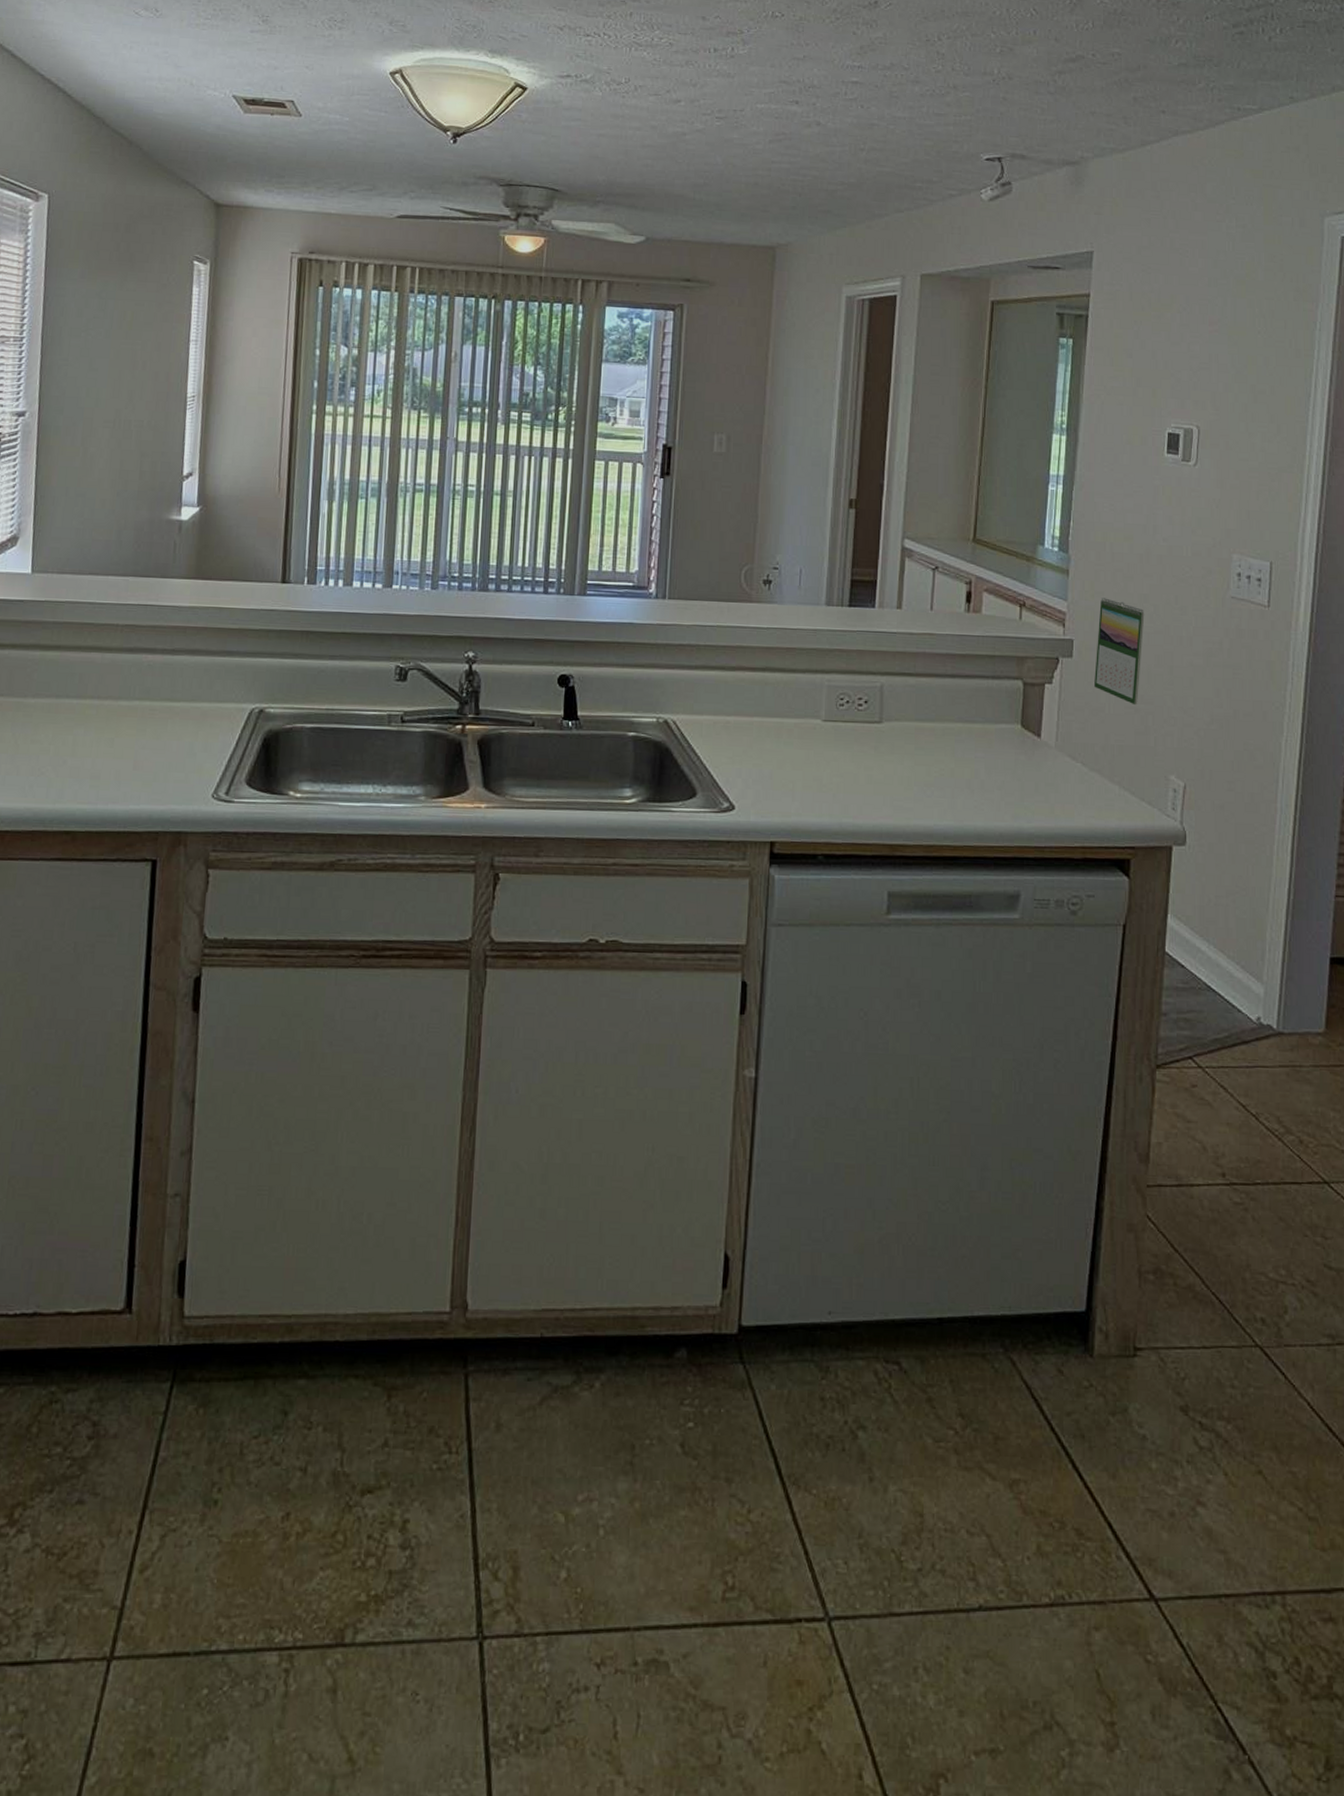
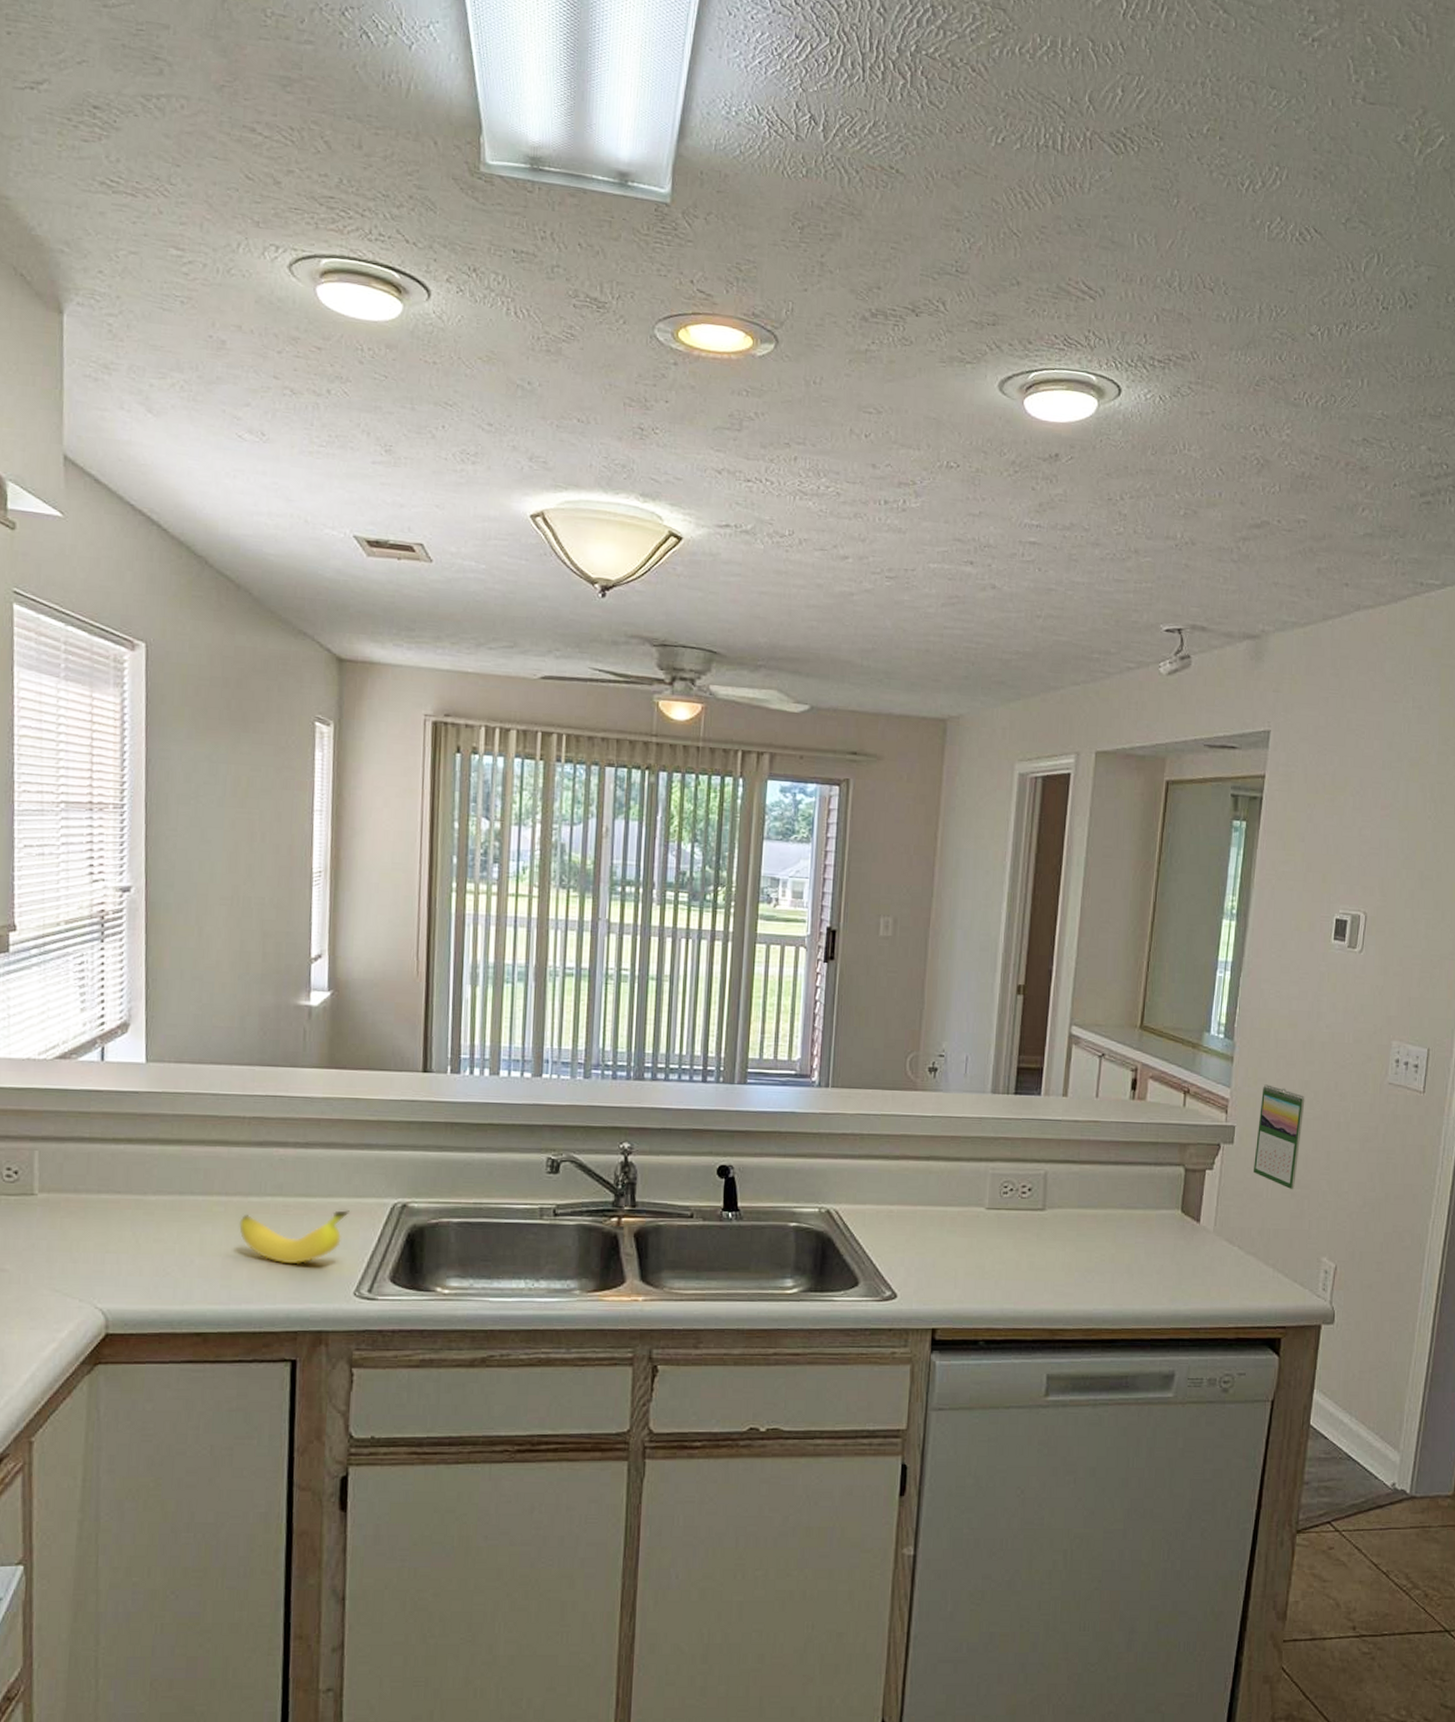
banana: none [109,714,211,767] -> present [239,1210,350,1265]

